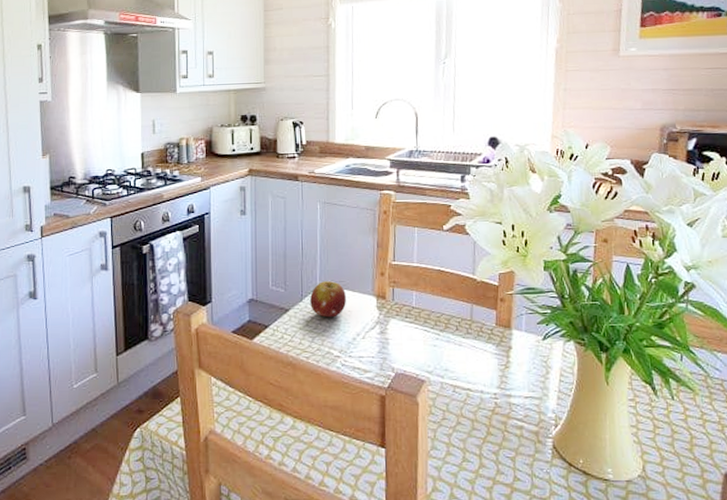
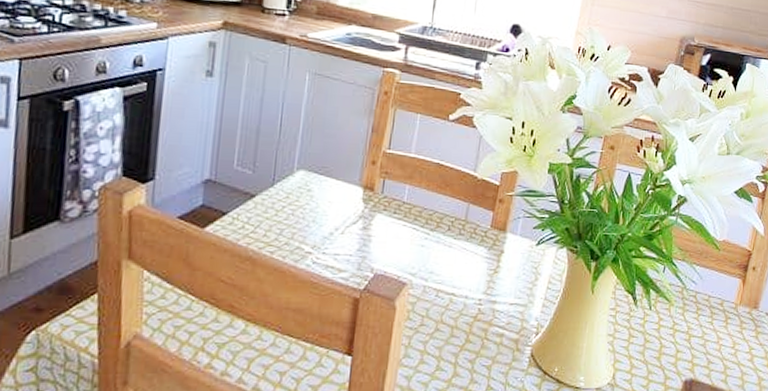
fruit: present [310,281,347,318] -> none [283,165,329,208]

